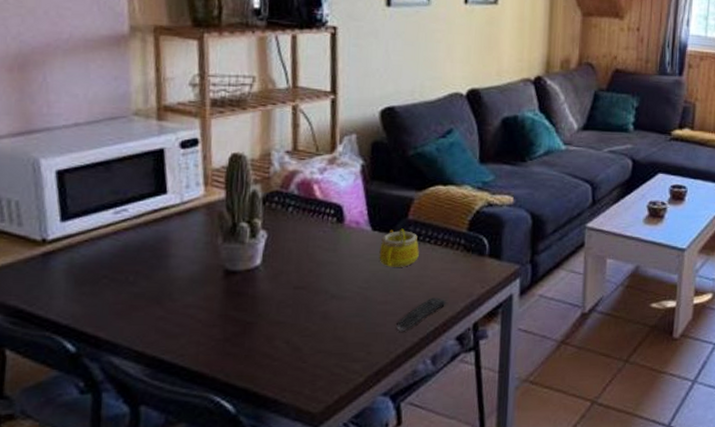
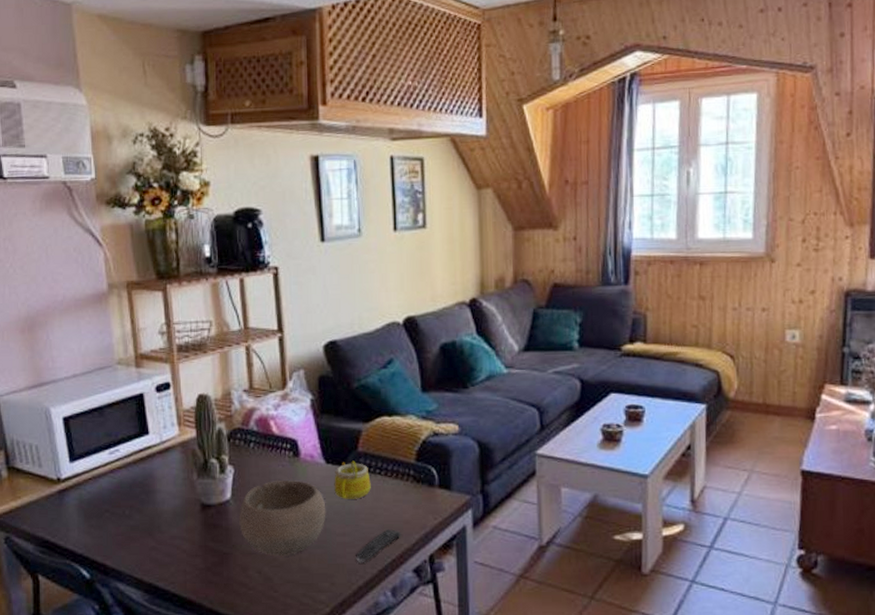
bowl: none [268,246,369,326] -> present [239,479,326,557]

